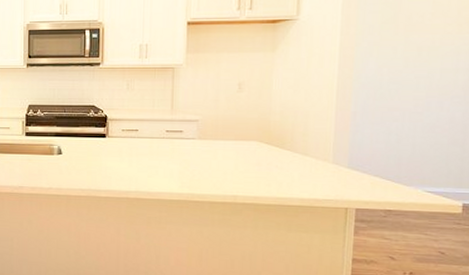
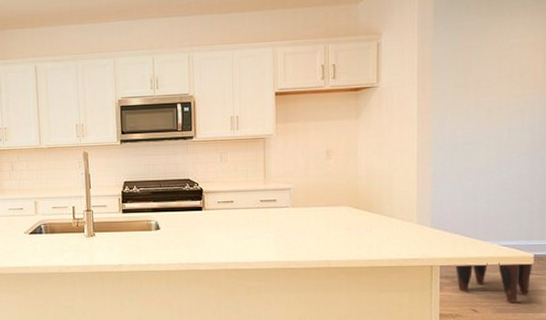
stool: none [373,209,460,253] -> present [455,263,533,302]

